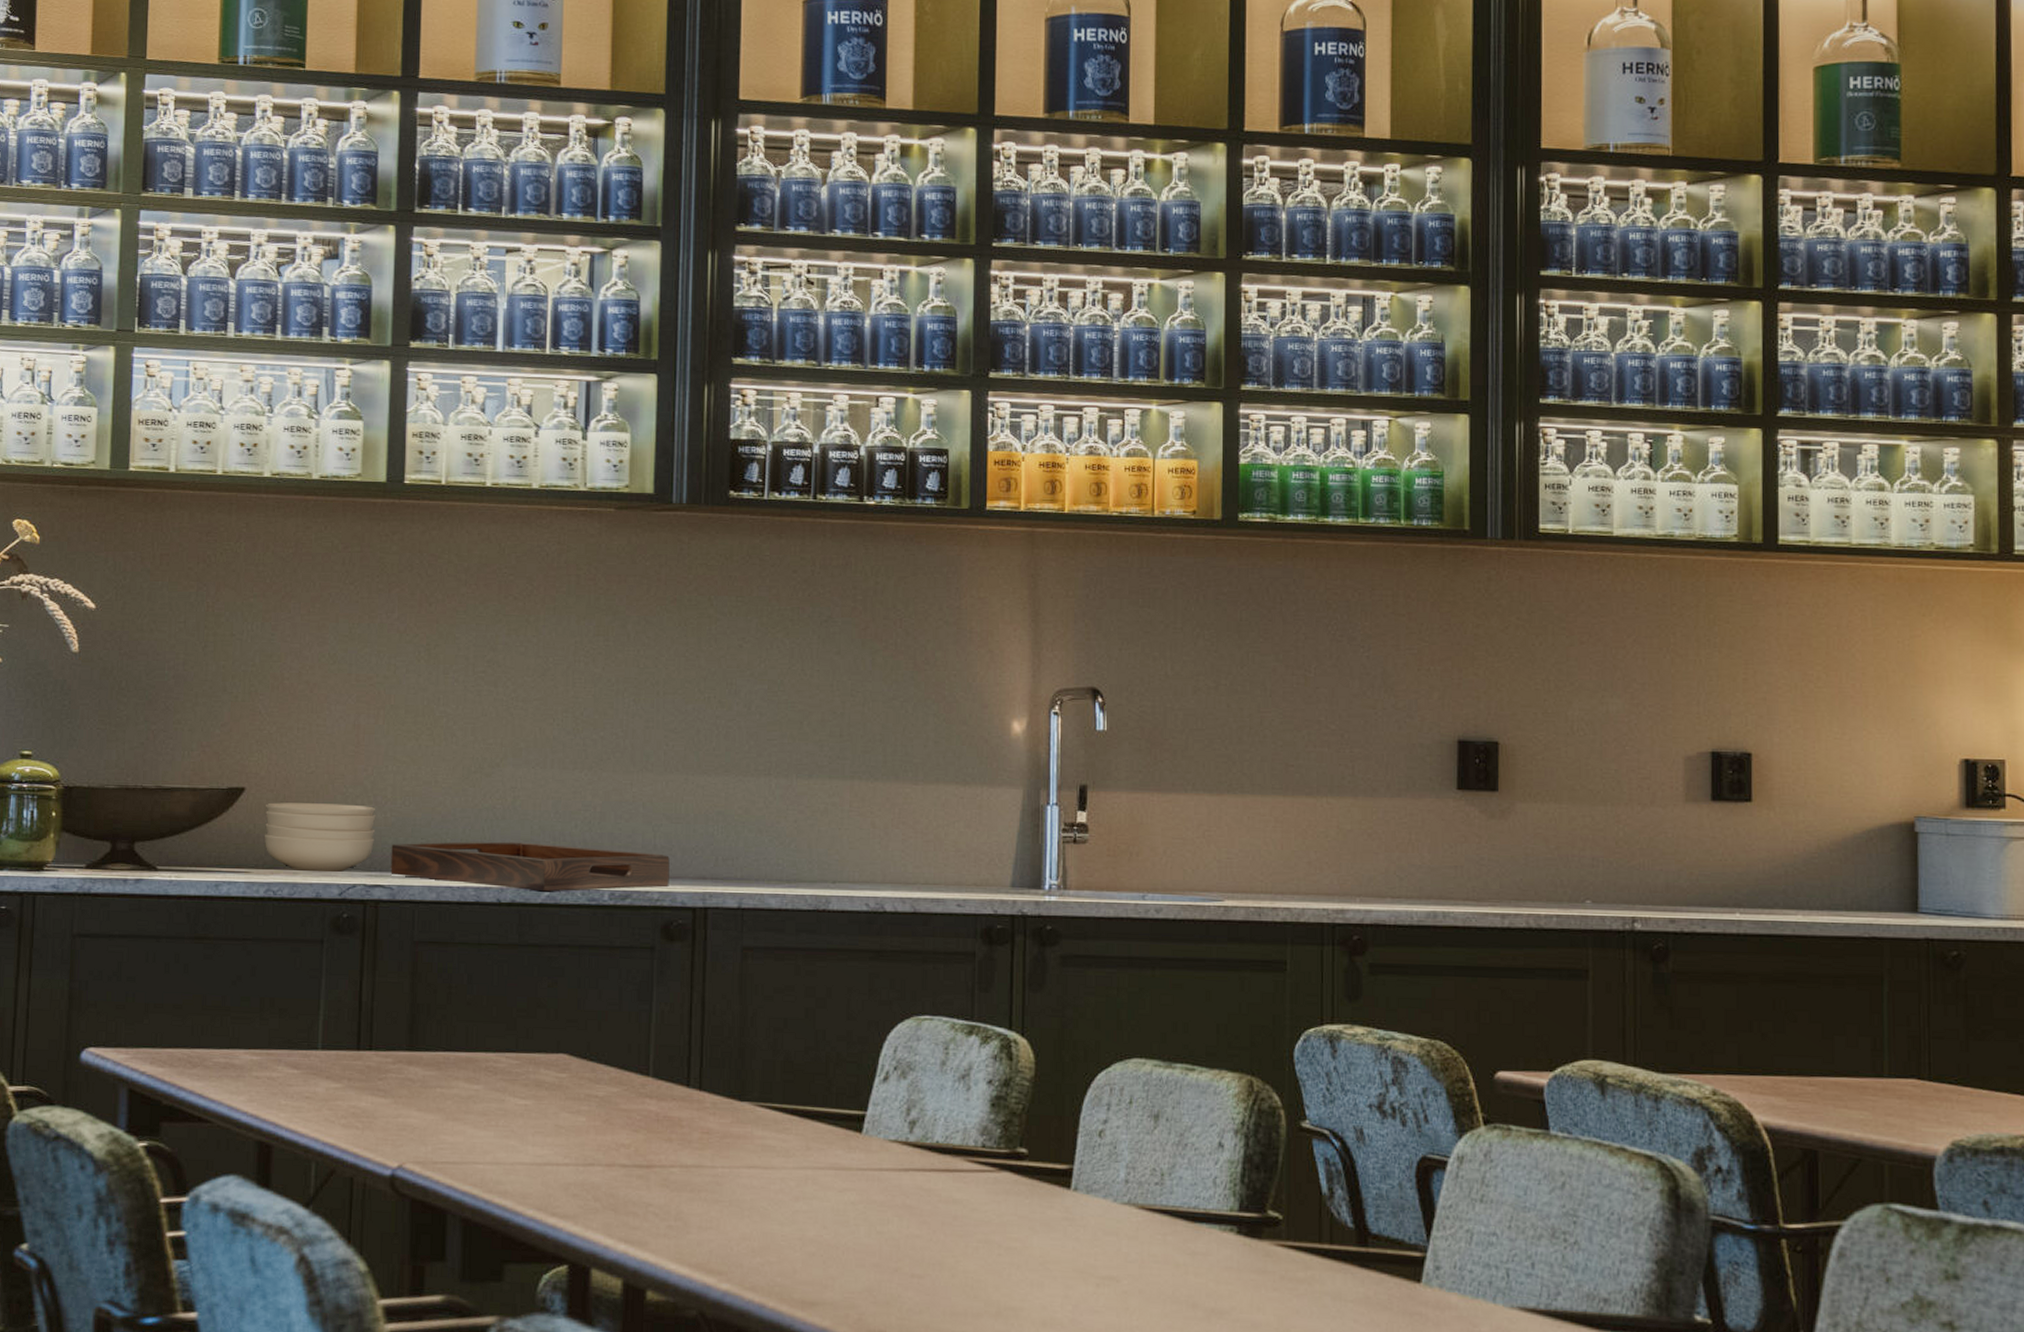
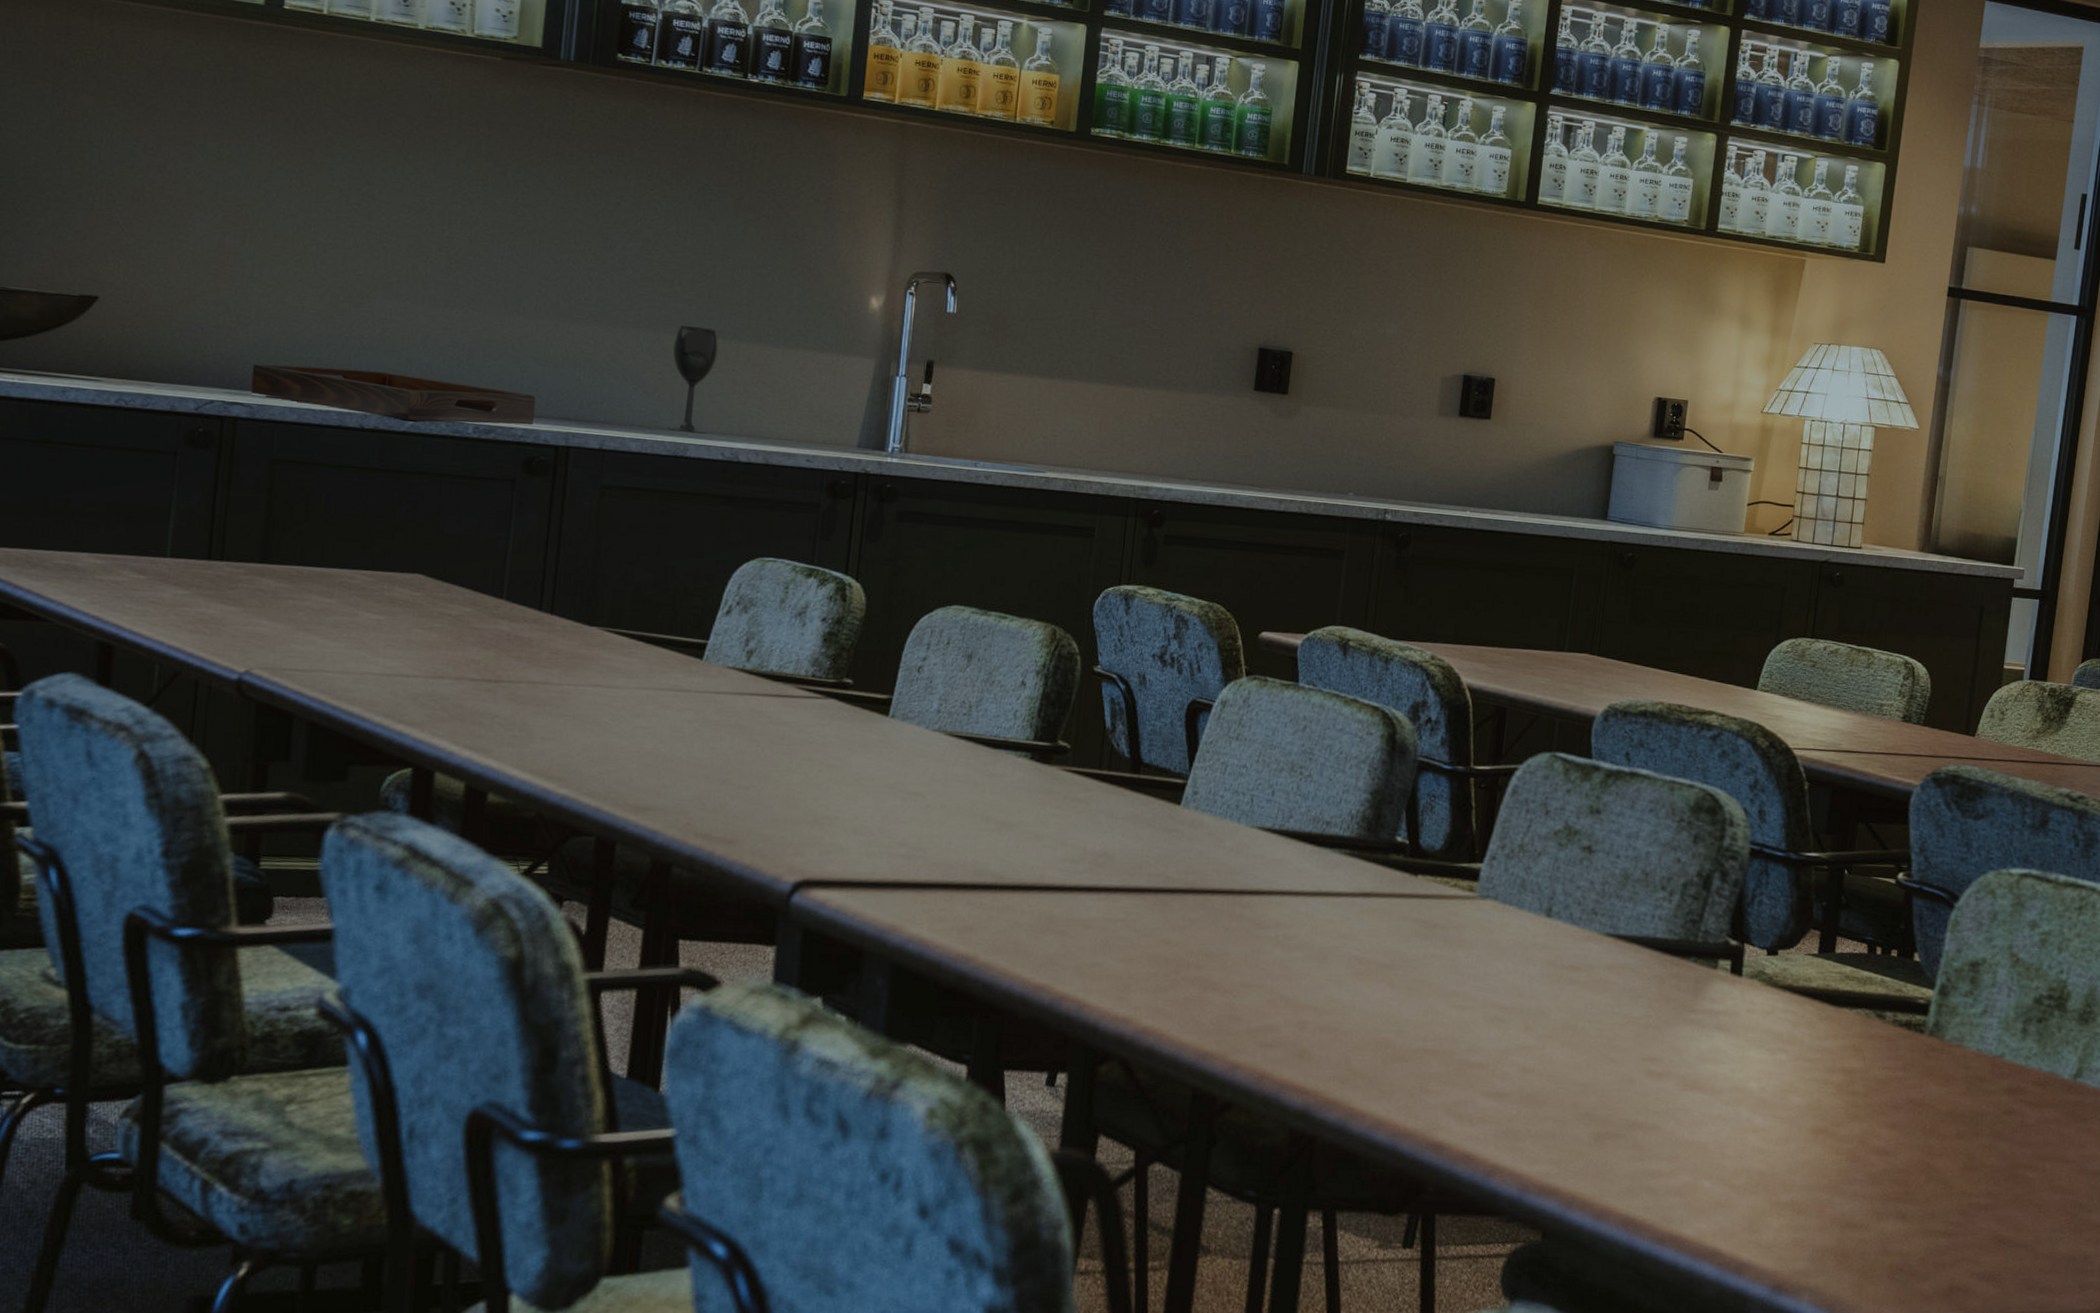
bowl: present [264,802,376,873] -> none [117,313,239,388]
wine glass: none [807,769,854,884] -> present [667,326,718,434]

